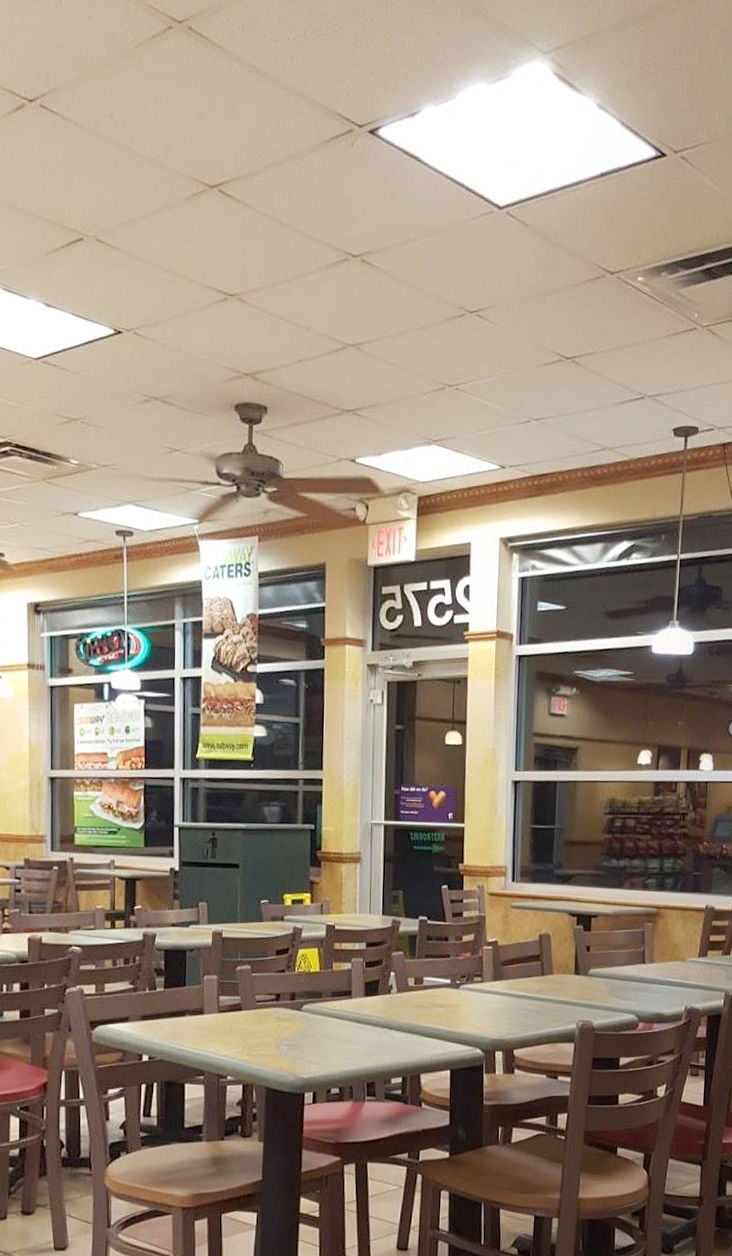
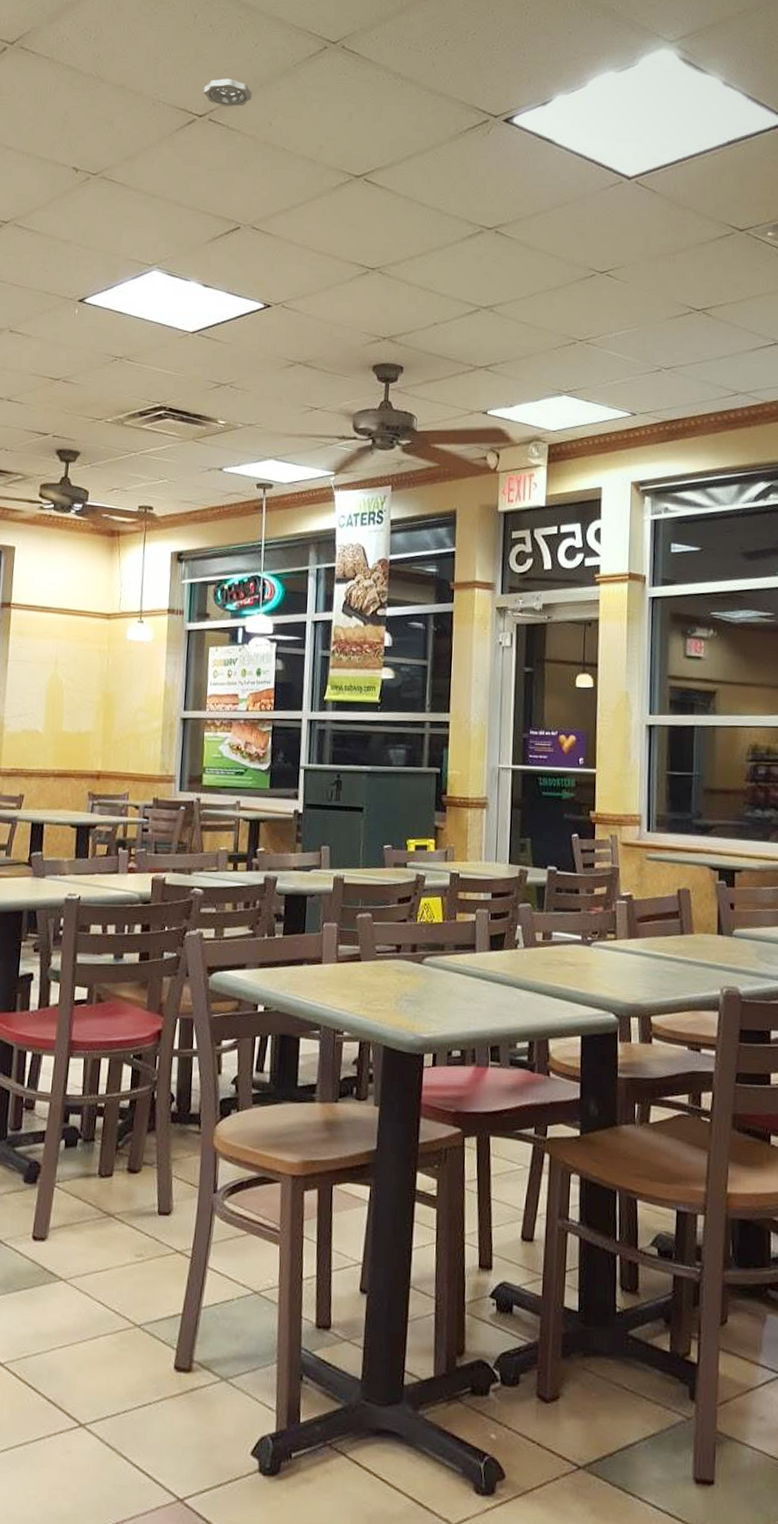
smoke detector: none [32,56,89,93] -> present [204,78,253,107]

